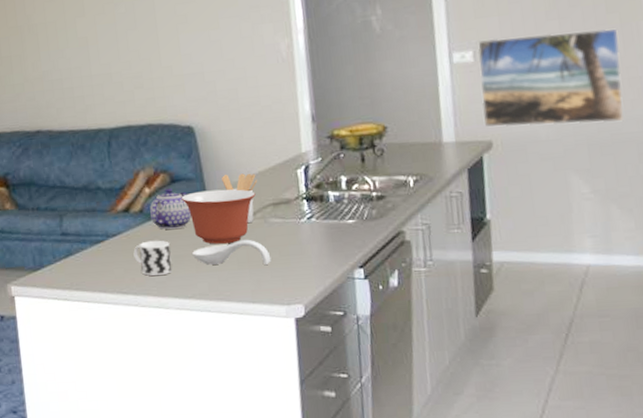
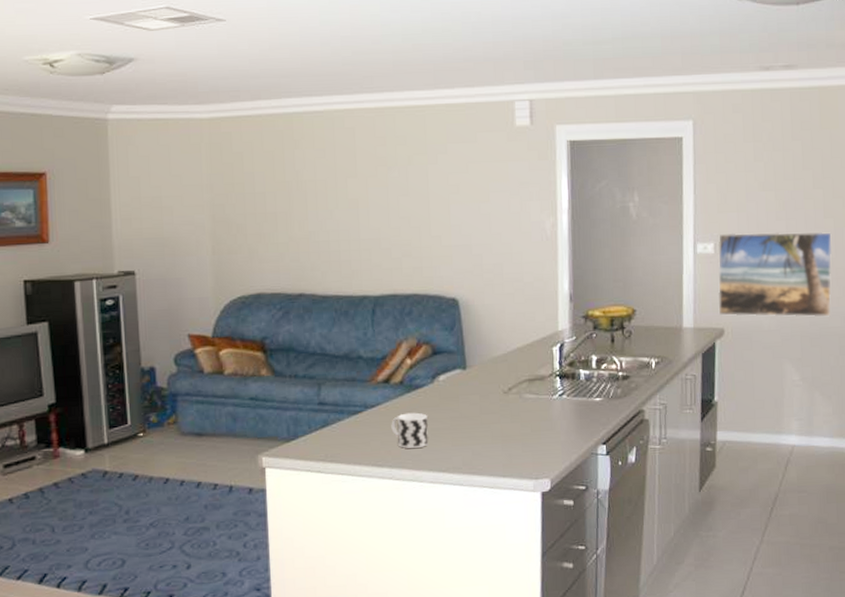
teapot: present [149,188,192,230] -> none [409,360,451,403]
mixing bowl: present [181,189,256,244] -> none [441,363,513,418]
spoon rest: present [191,239,272,266] -> none [448,414,523,441]
utensil holder: present [222,173,258,224] -> none [482,348,516,399]

